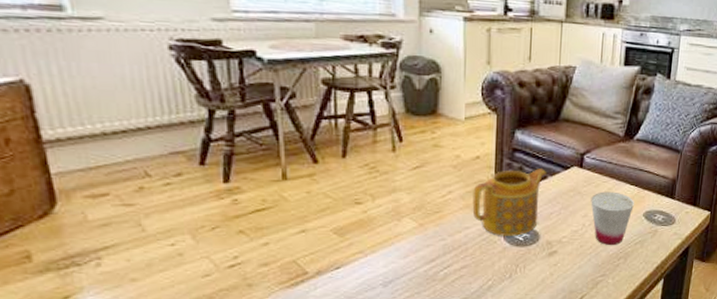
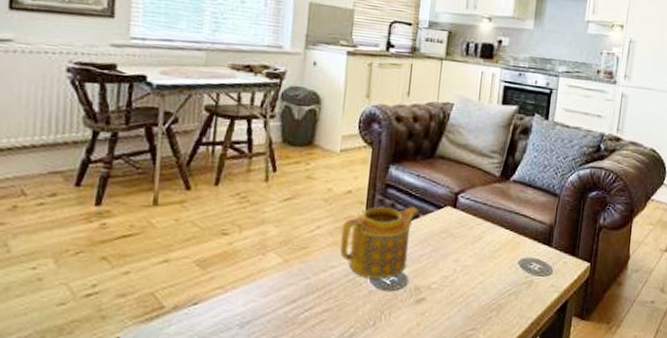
cup: present [591,191,634,246] -> none [463,235,509,296]

